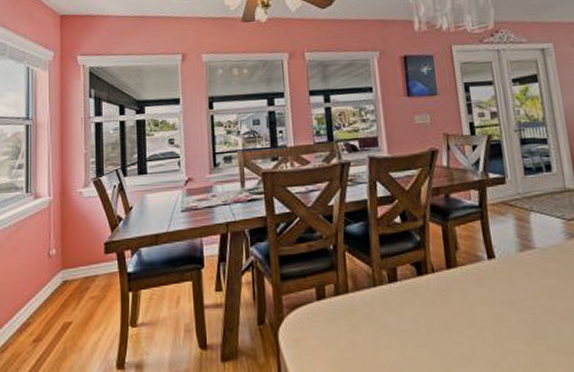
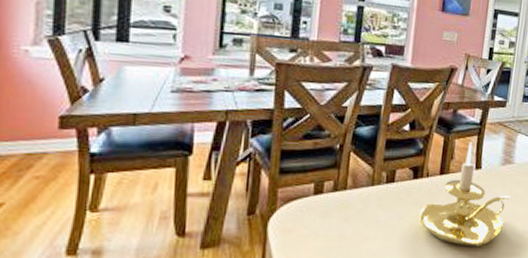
candle holder: none [432,227,544,355] -> present [419,141,511,246]

